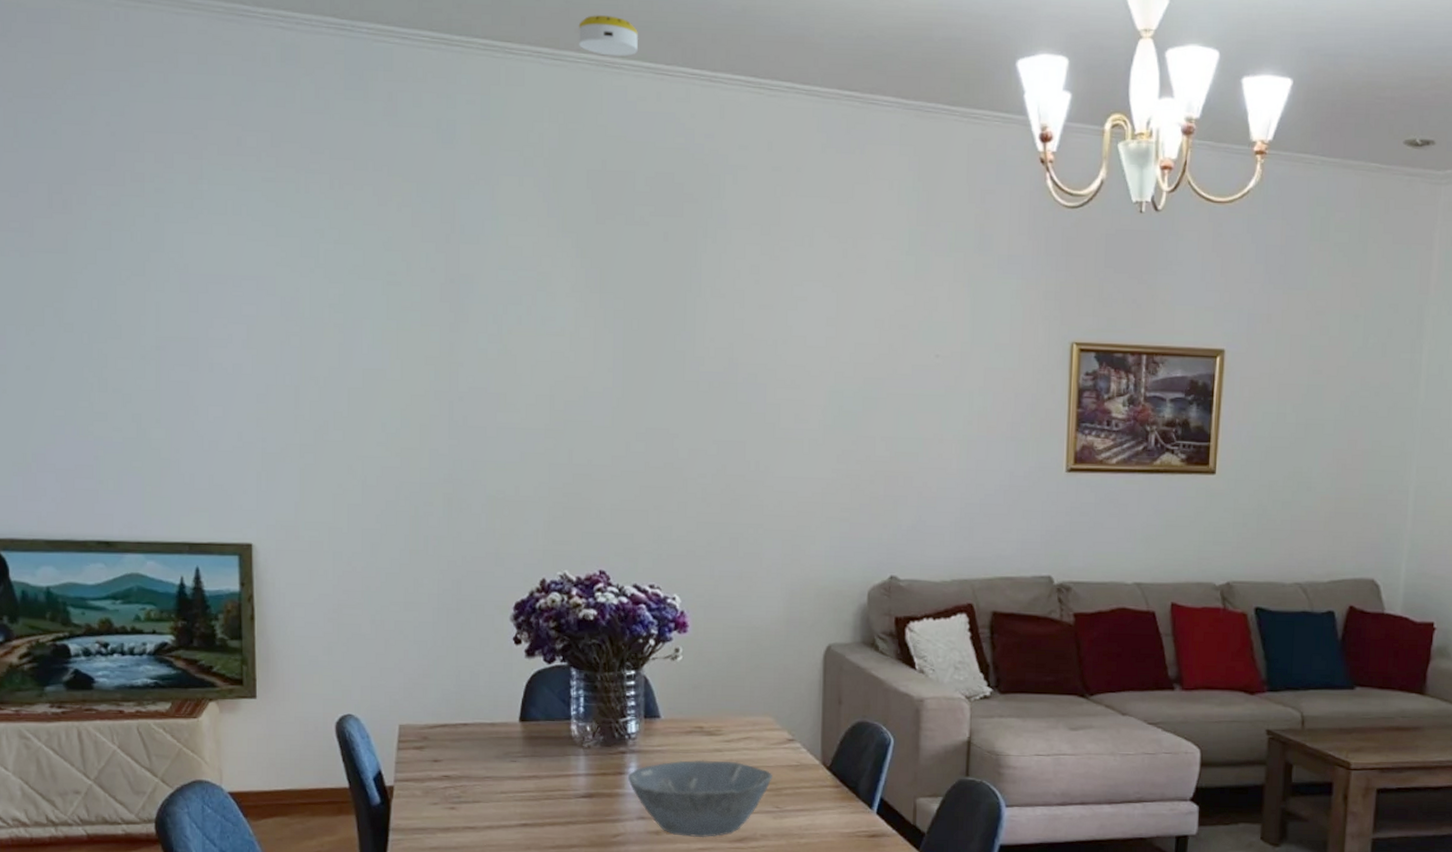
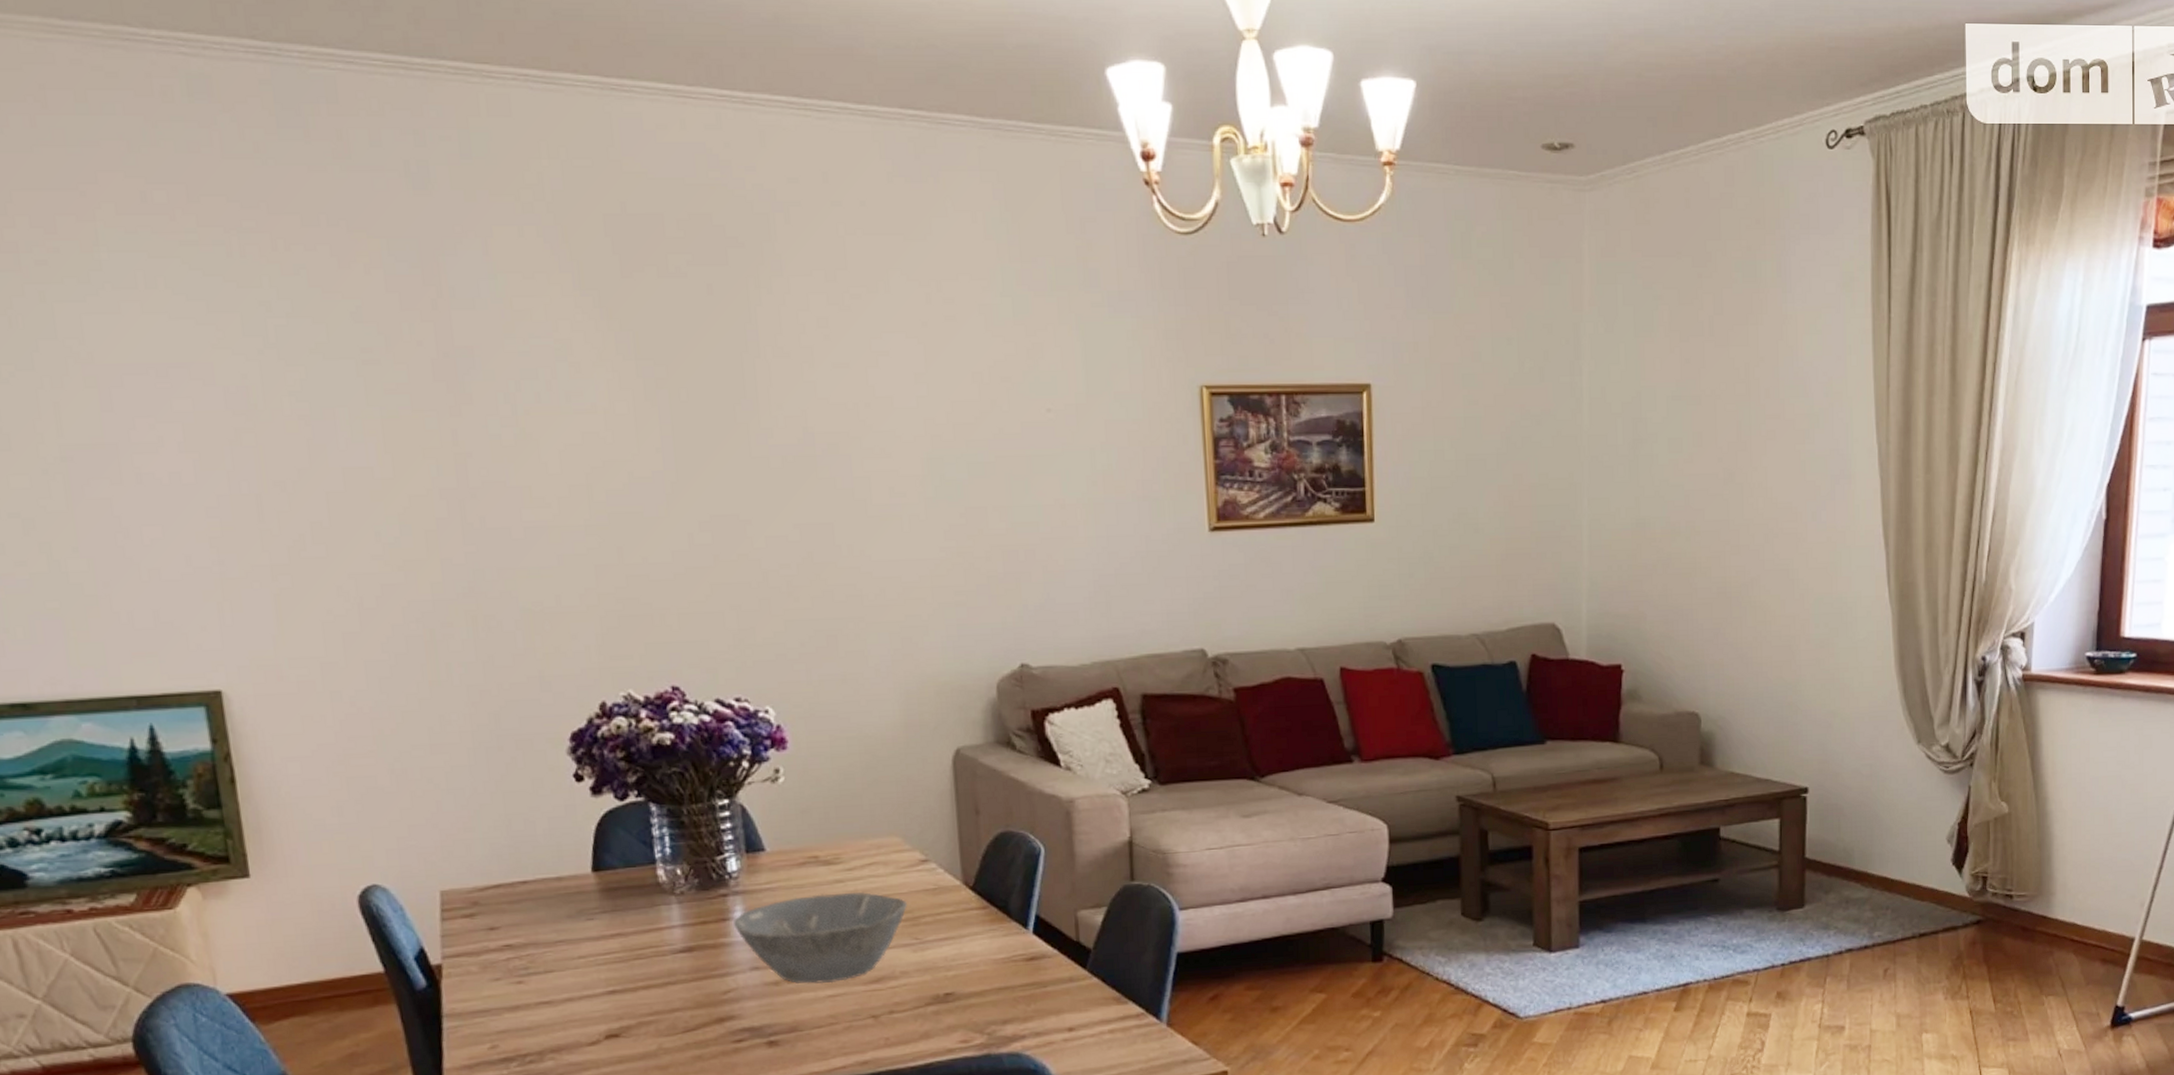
smoke detector: present [578,15,638,57] -> none [572,28,650,77]

